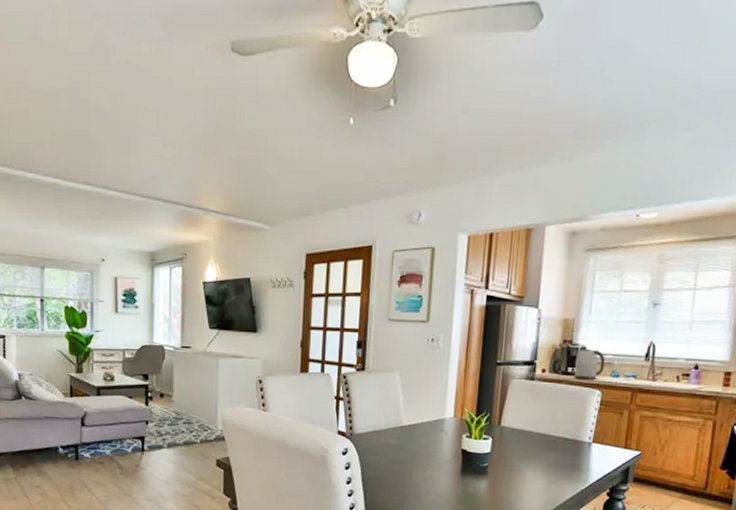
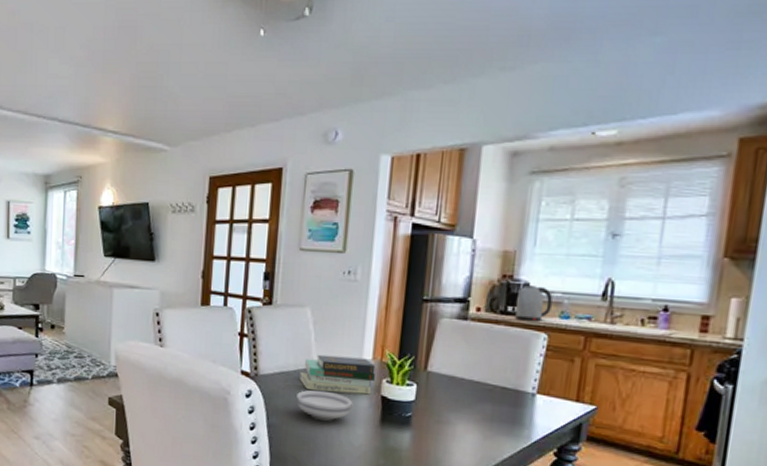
bowl: none [388,446,437,473] -> present [296,390,352,421]
books: none [390,414,457,449] -> present [300,354,376,395]

